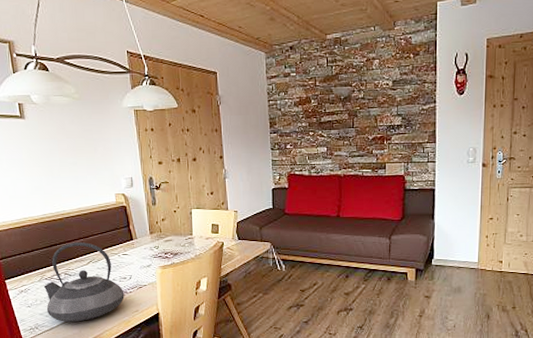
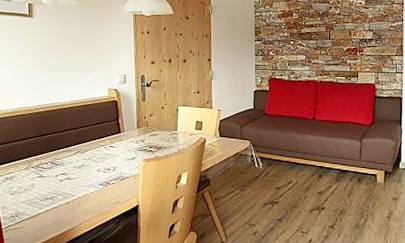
teapot: present [43,242,124,322] -> none [29,133,107,211]

